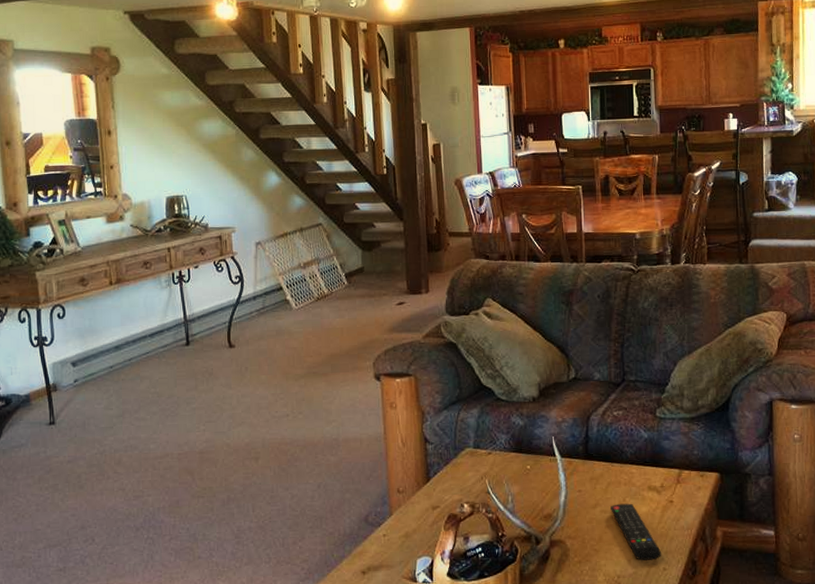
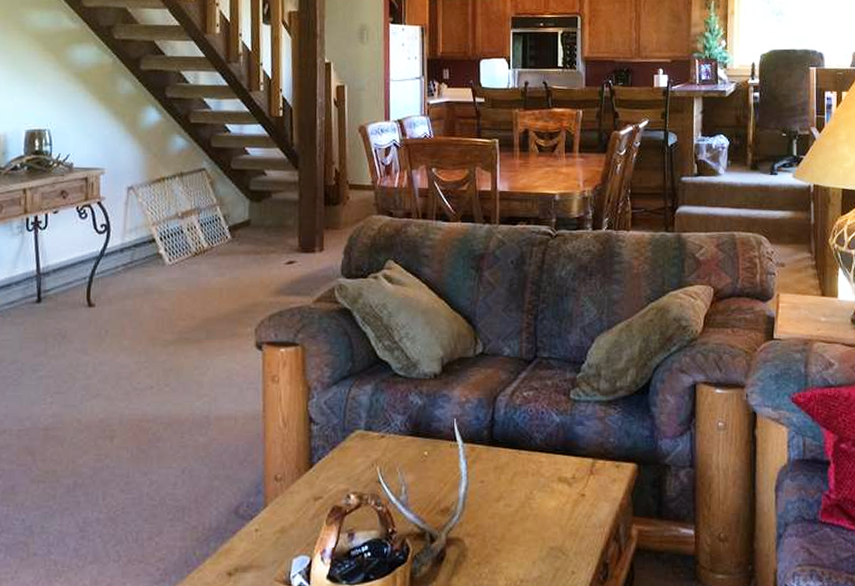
remote control: present [610,503,661,560] -> none [516,496,570,562]

